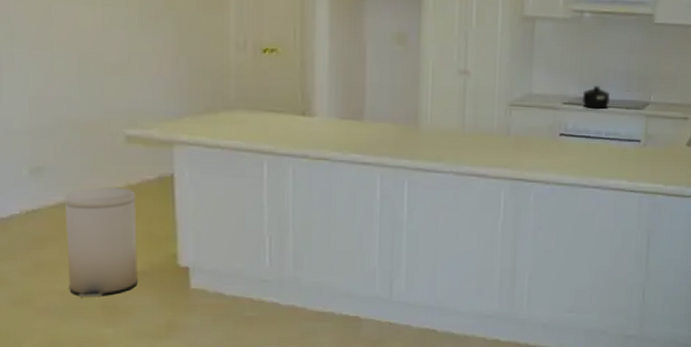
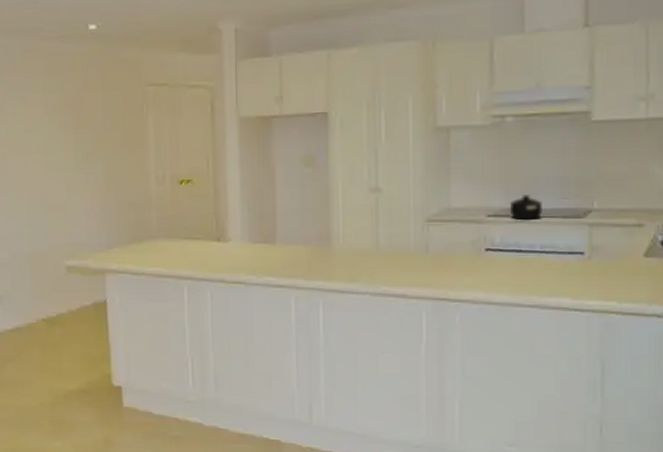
pedal bin: present [64,187,138,298] -> none [19,312,79,413]

